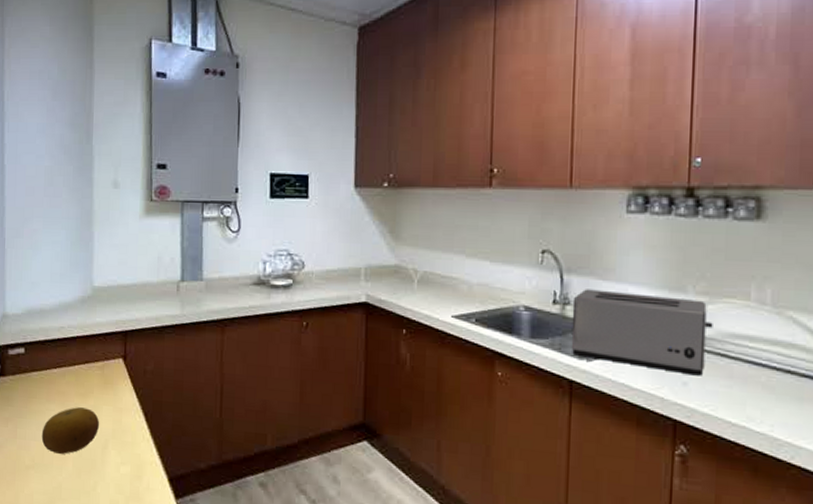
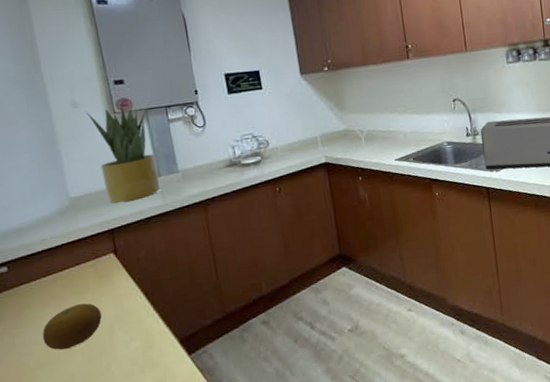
planter: none [125,193,186,304] -> present [86,104,160,204]

